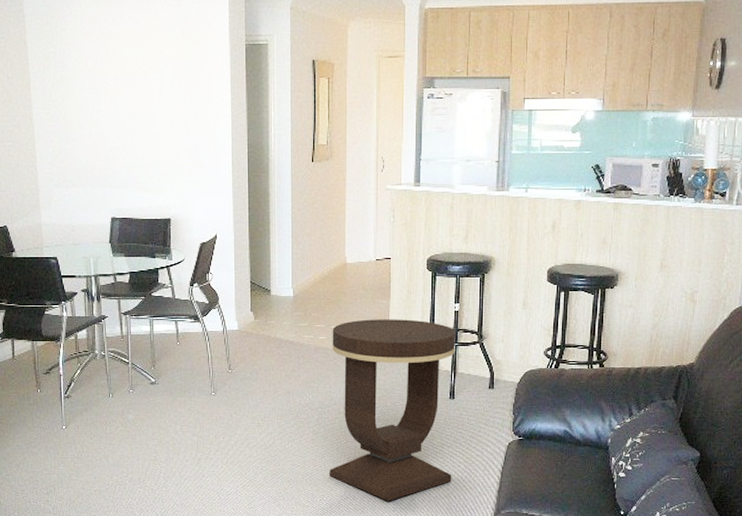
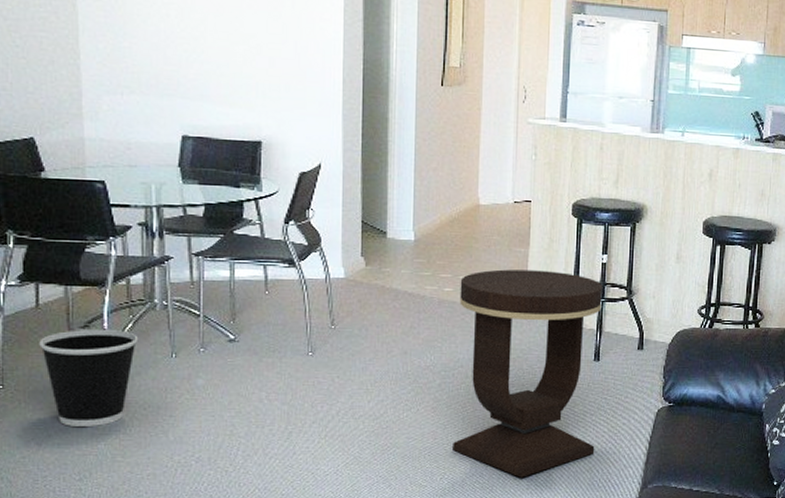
wastebasket: none [16,374,85,452] -> present [39,328,139,426]

